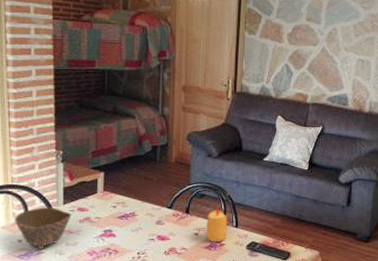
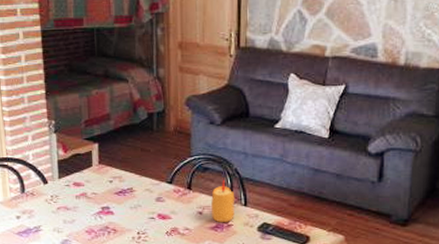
bowl: present [14,207,72,249] -> none [11,181,68,226]

